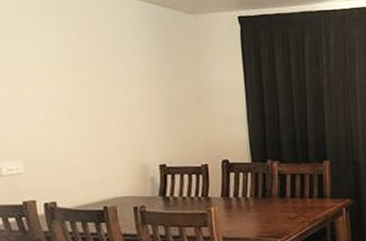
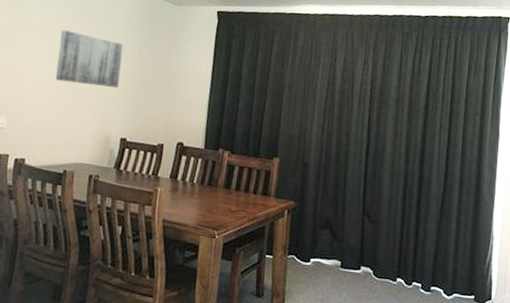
wall art: none [62,56,144,113] -> present [55,30,124,88]

